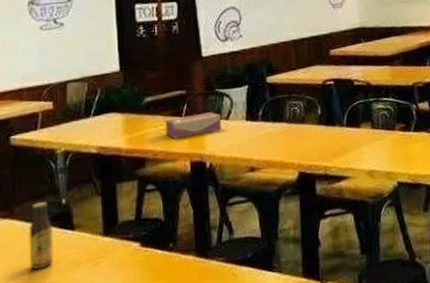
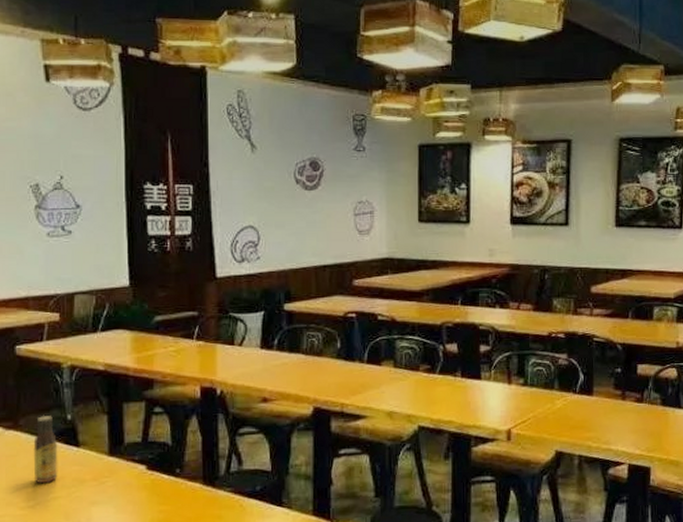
tissue box: present [165,112,222,139] -> none [175,337,235,362]

